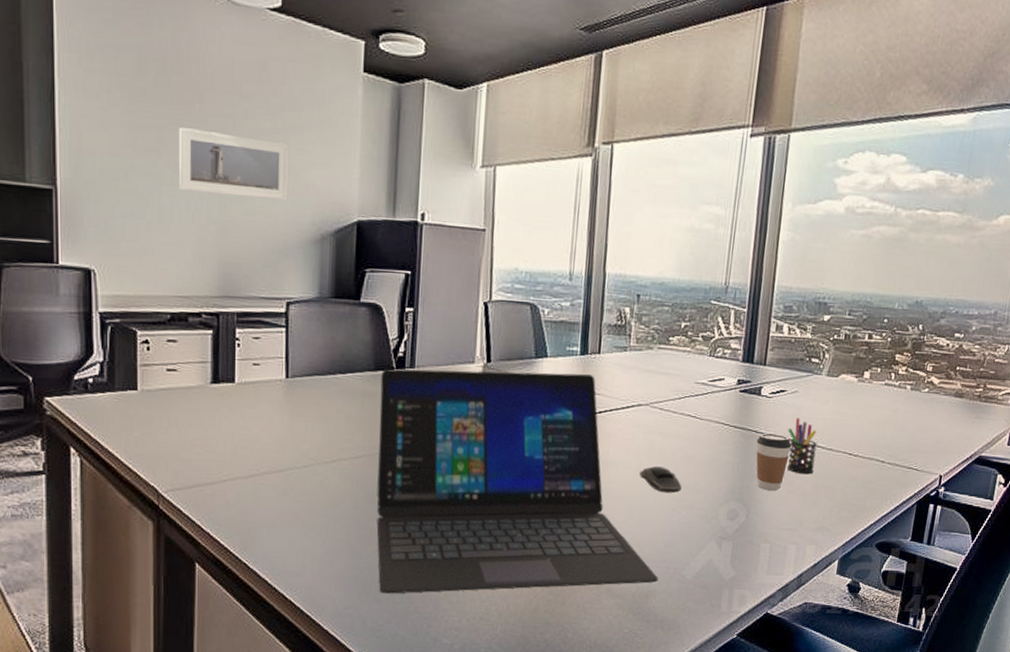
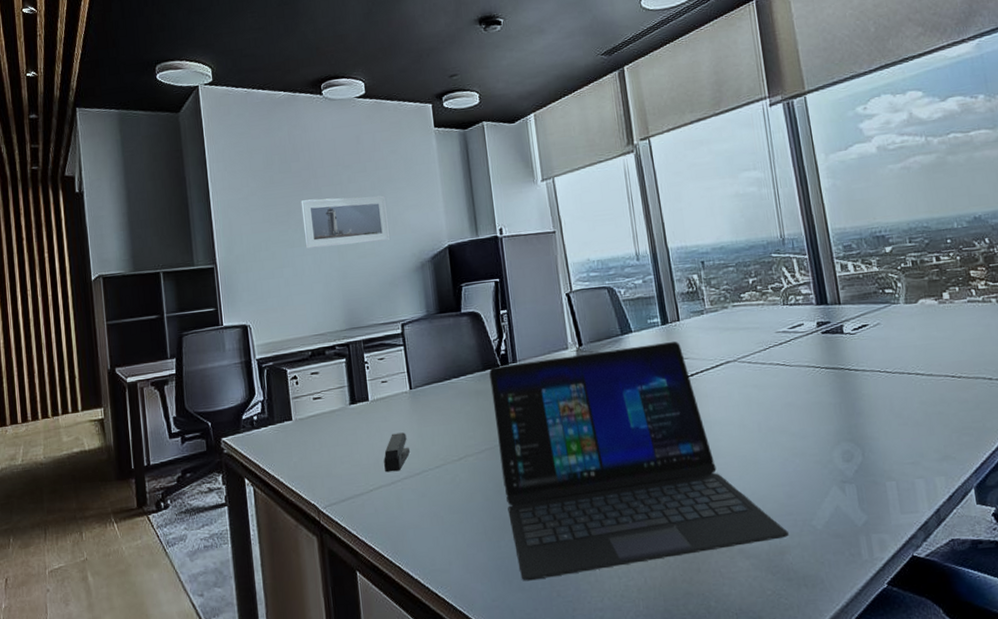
stapler: none [243,423,277,465] -> present [384,432,411,473]
computer mouse: present [639,466,682,494] -> none [743,418,789,444]
coffee cup: present [756,433,792,491] -> none [851,368,891,426]
pen holder: present [787,418,817,475] -> none [880,349,921,405]

